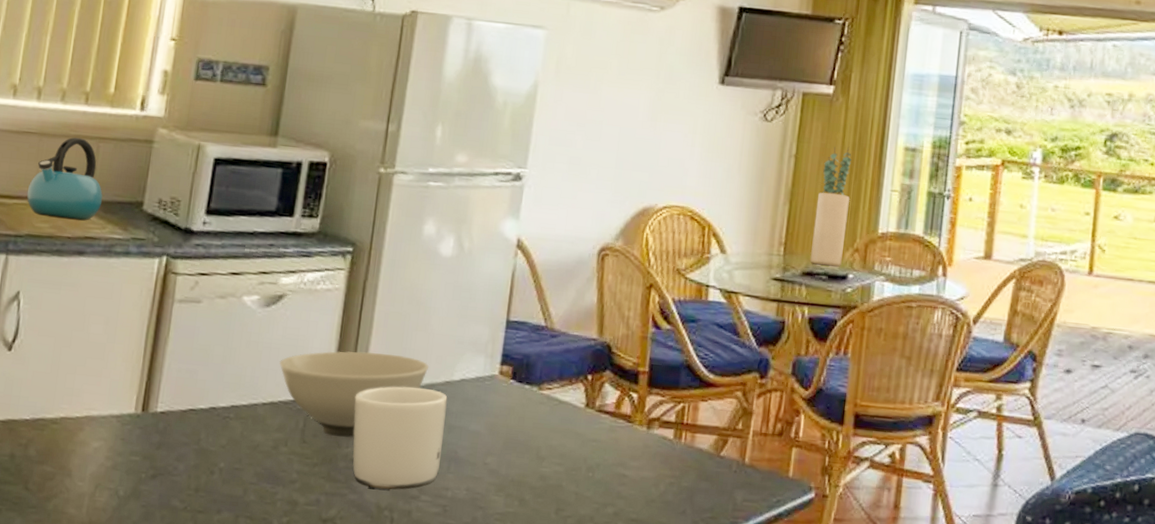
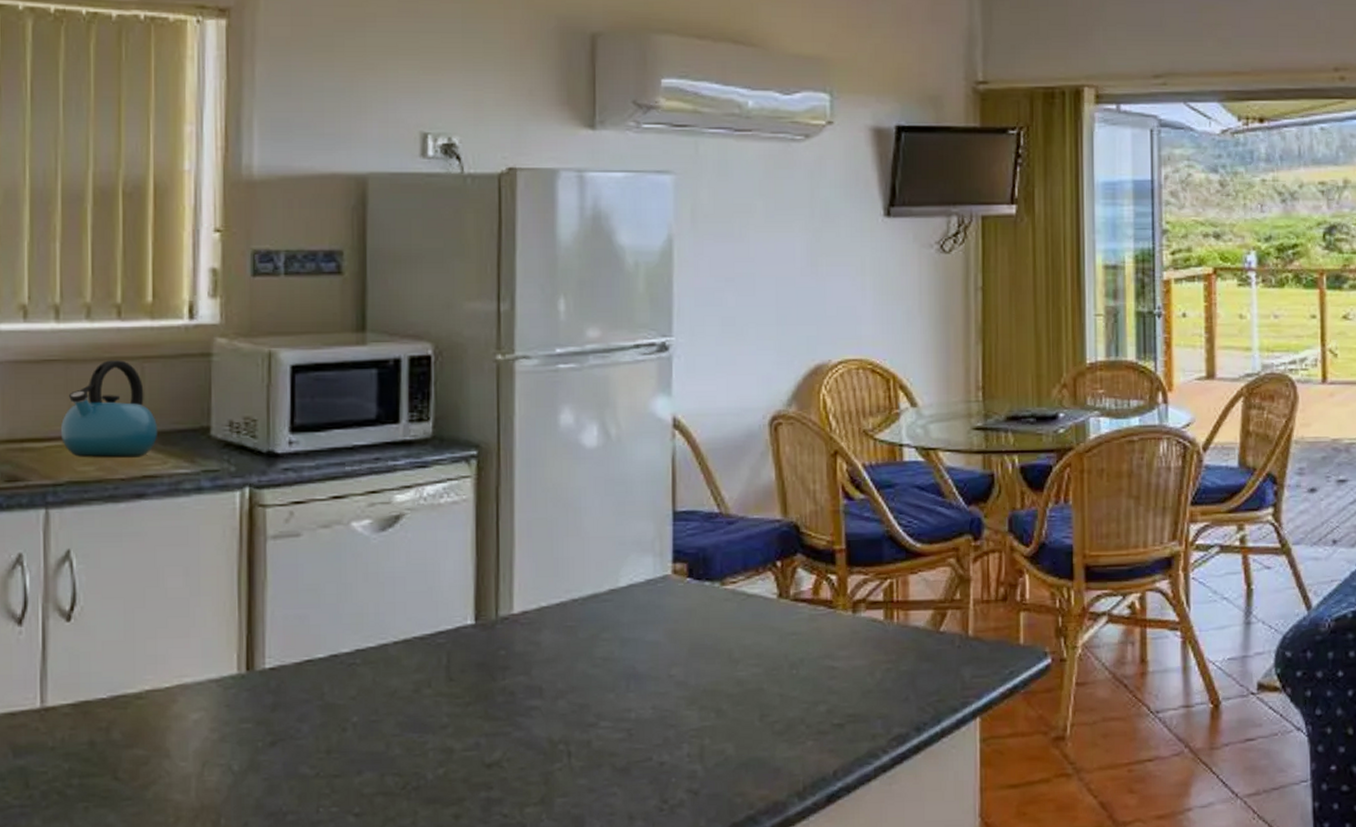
bowl: present [279,351,430,438] -> none [407,567,589,670]
mug: present [352,386,448,490] -> none [504,600,618,721]
vase: present [810,146,851,268] -> none [1013,271,1050,409]

